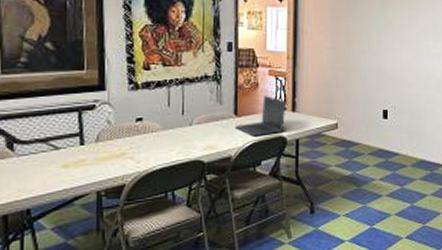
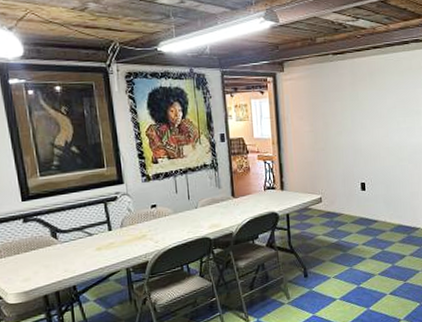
laptop: present [235,96,285,137] -> none [234,178,276,214]

